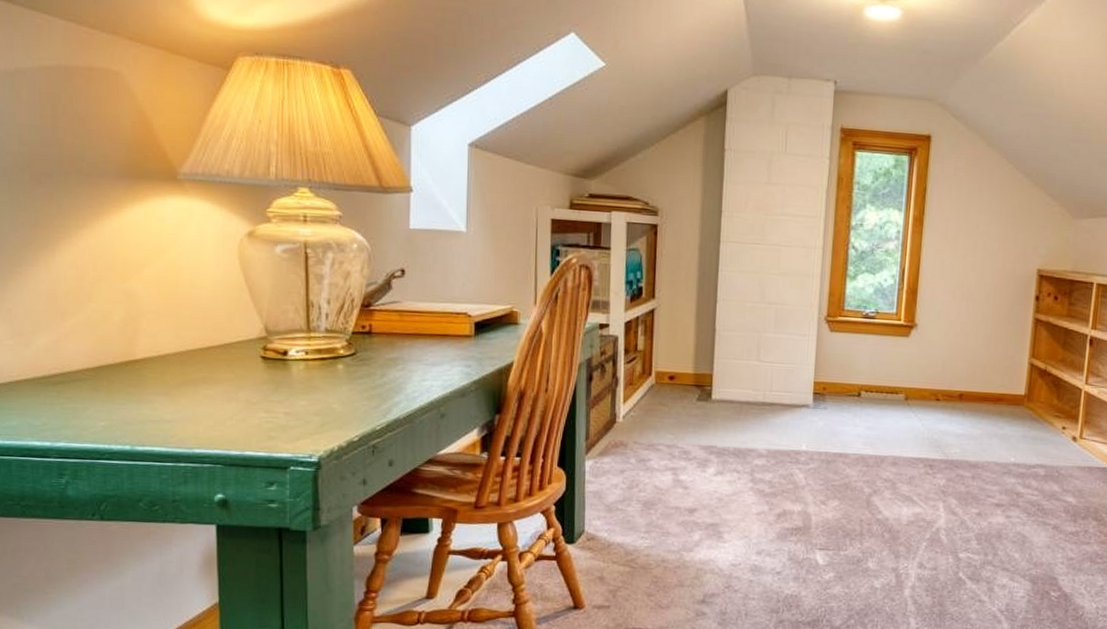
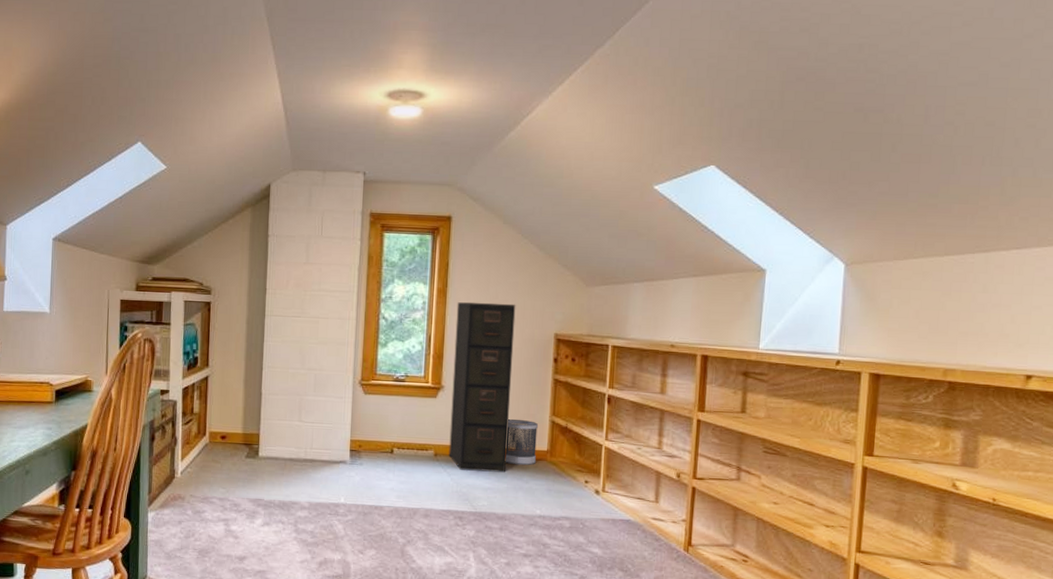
filing cabinet: none [920,232,998,418] -> present [448,302,516,473]
wastebasket: none [979,361,1016,411] -> present [505,419,538,466]

